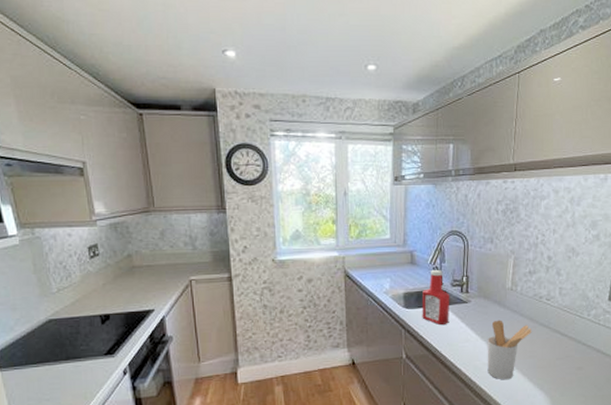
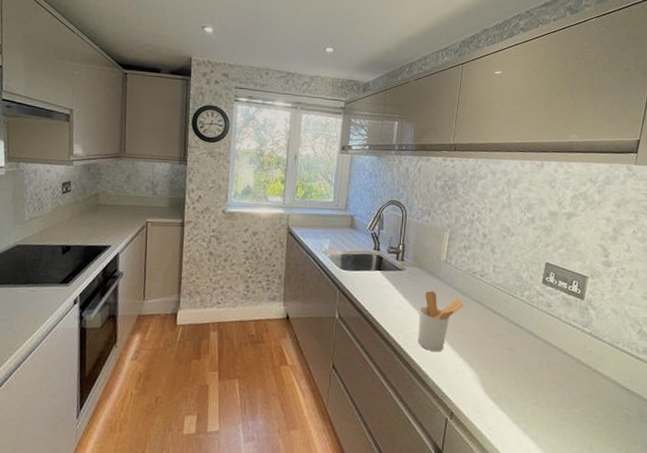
ketchup bottle: present [422,269,450,325] -> none [357,235,386,289]

